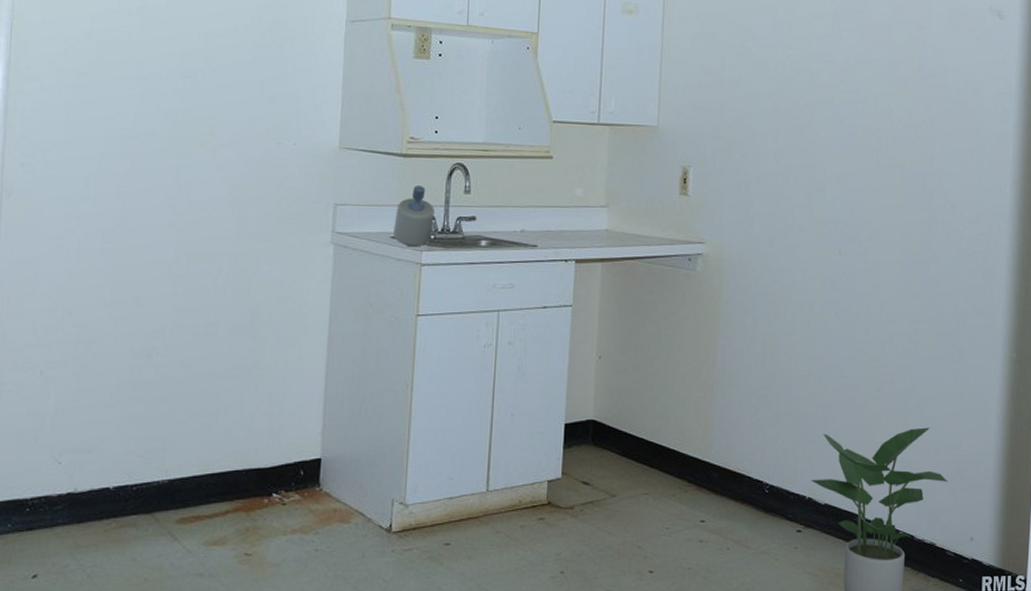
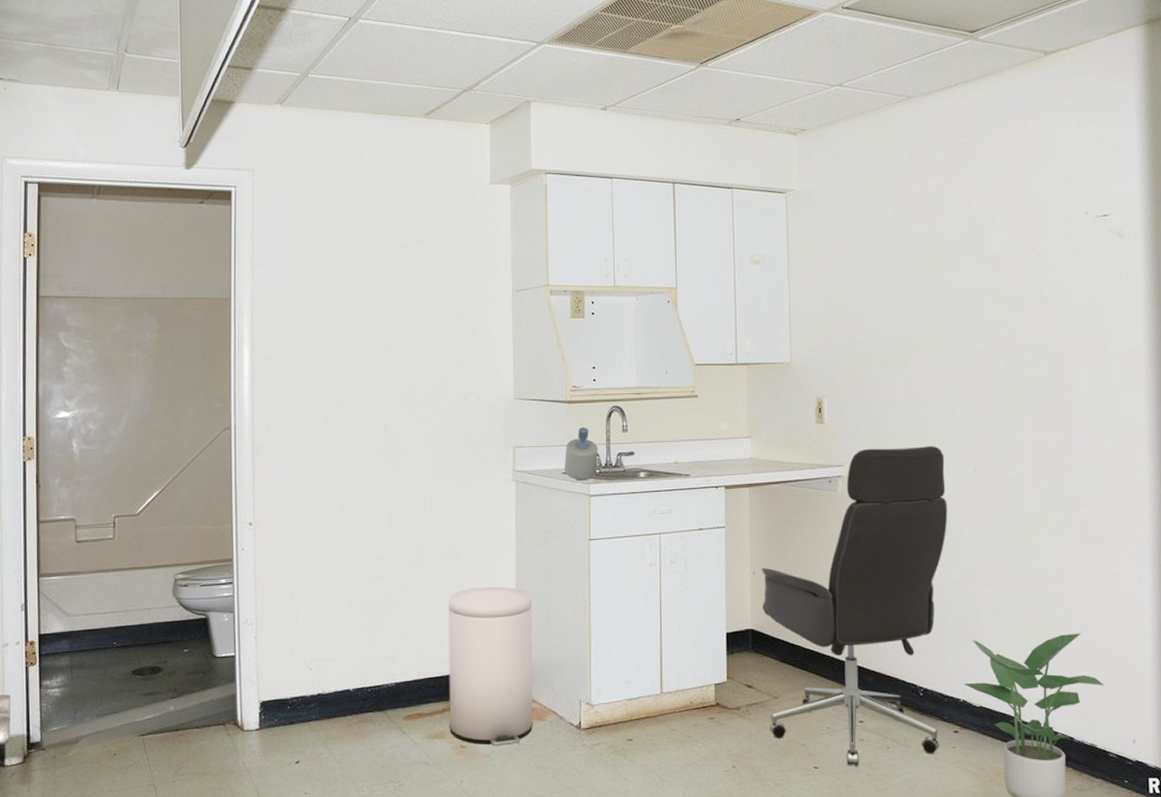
pedal bin: none [232,366,345,554] -> present [448,586,533,747]
office chair: none [604,225,810,569] -> present [762,445,948,766]

